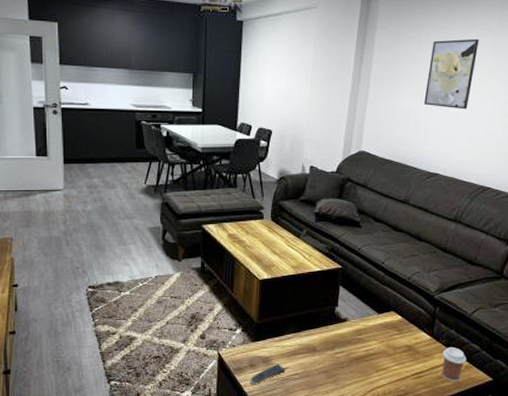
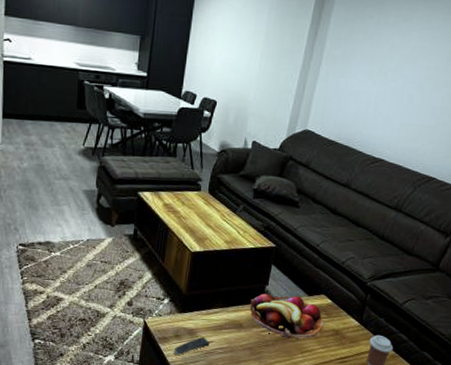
fruit basket: none [322,315,397,359] -> present [250,293,325,339]
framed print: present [424,38,479,110] -> none [376,21,440,96]

